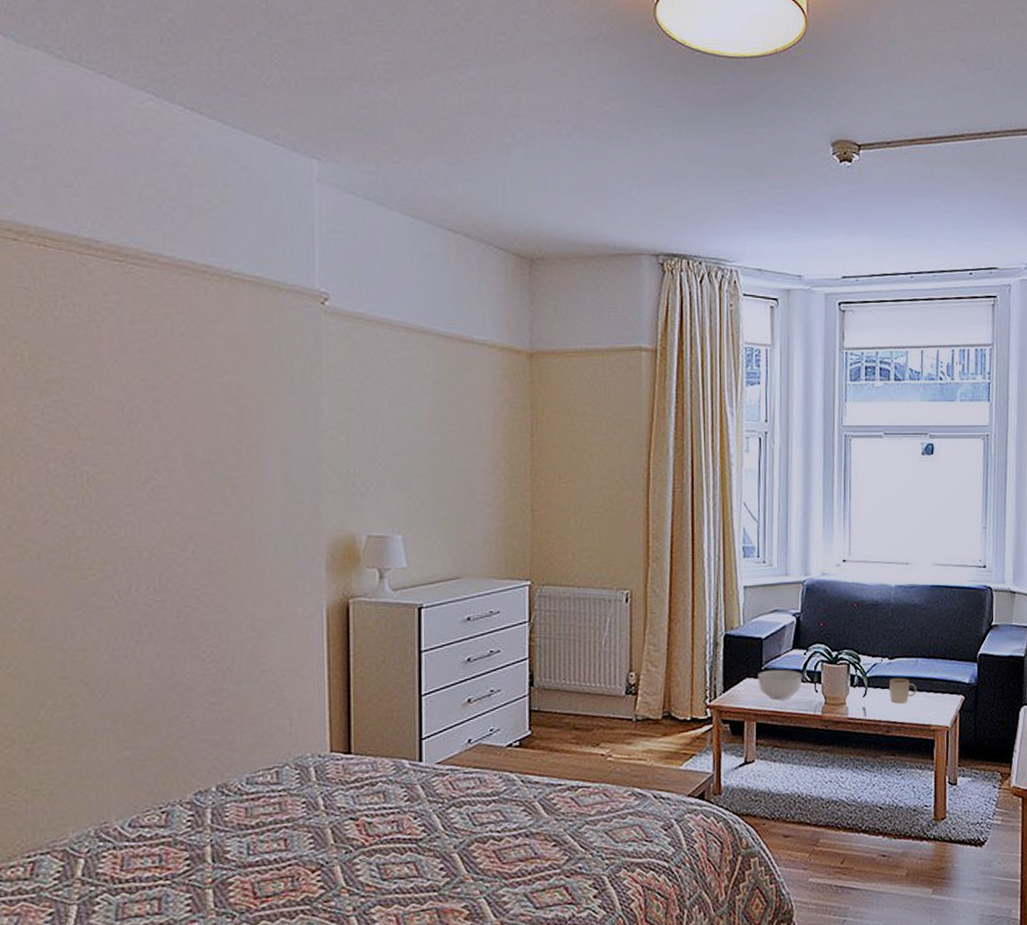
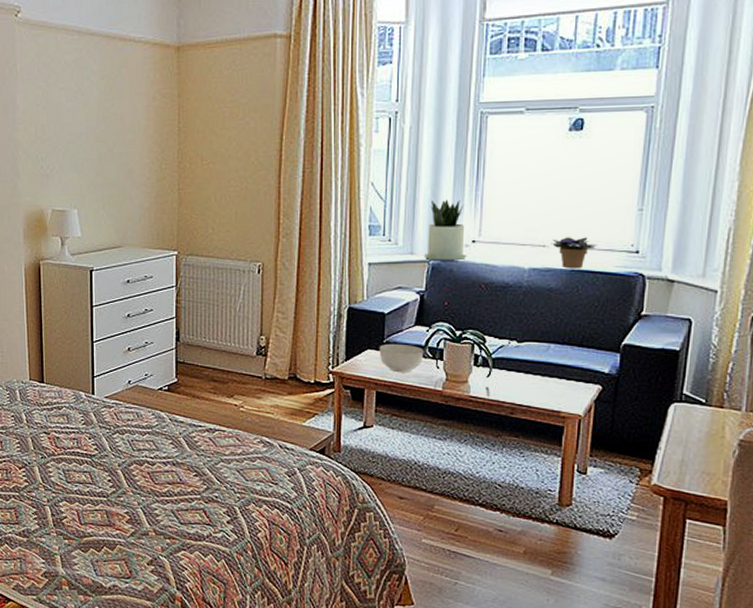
planter: none [798,519,839,582] -> present [423,199,467,261]
mug: present [889,677,916,704] -> none [516,361,547,388]
potted flower: none [913,554,952,584] -> present [551,237,597,269]

